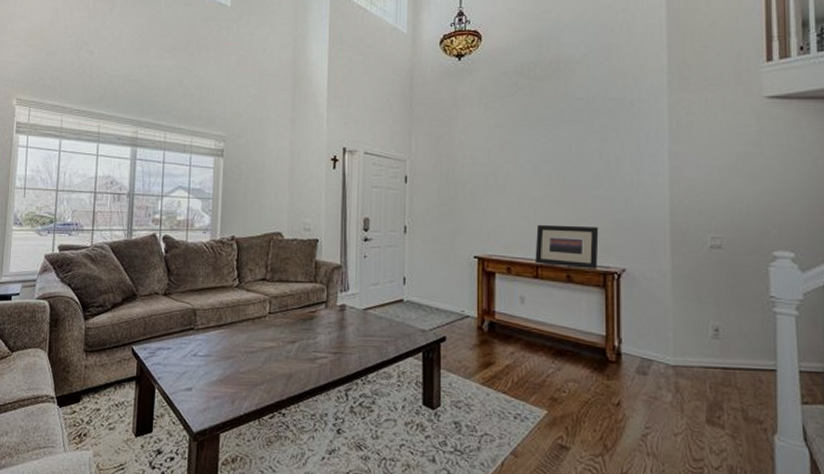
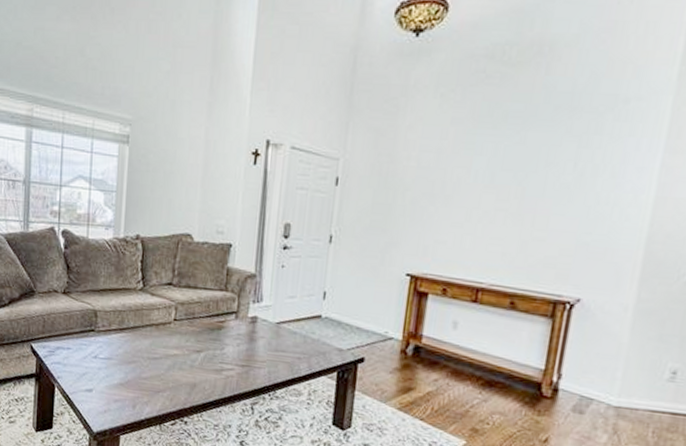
picture frame: present [535,224,599,269] -> none [476,242,558,297]

